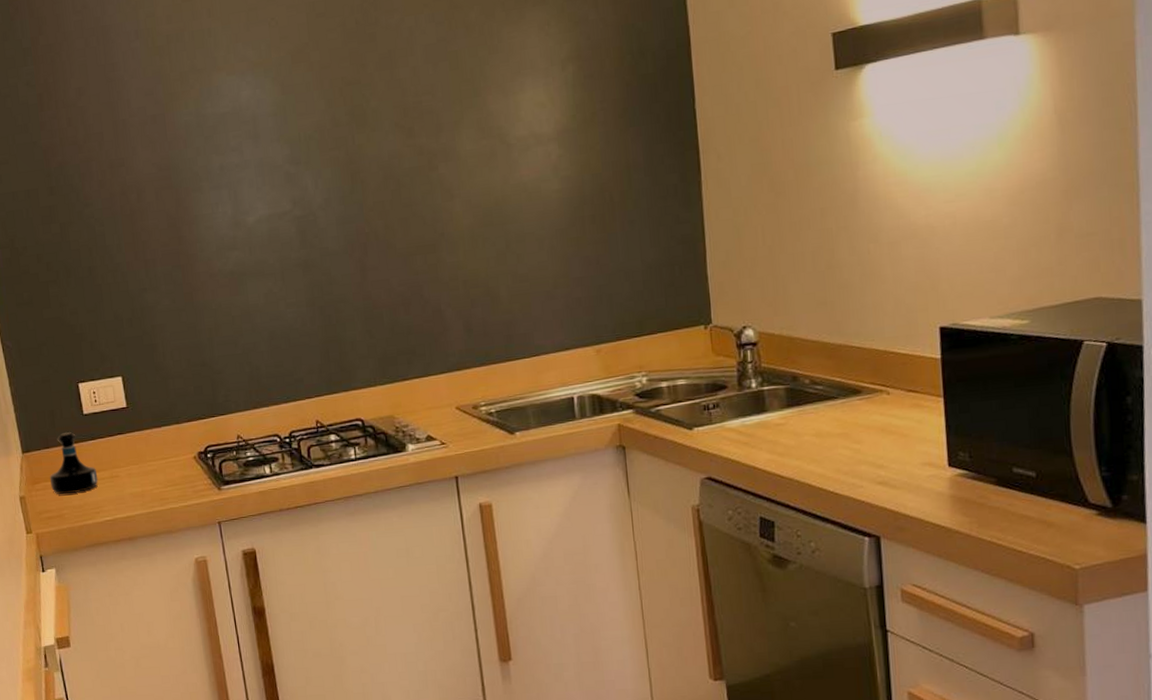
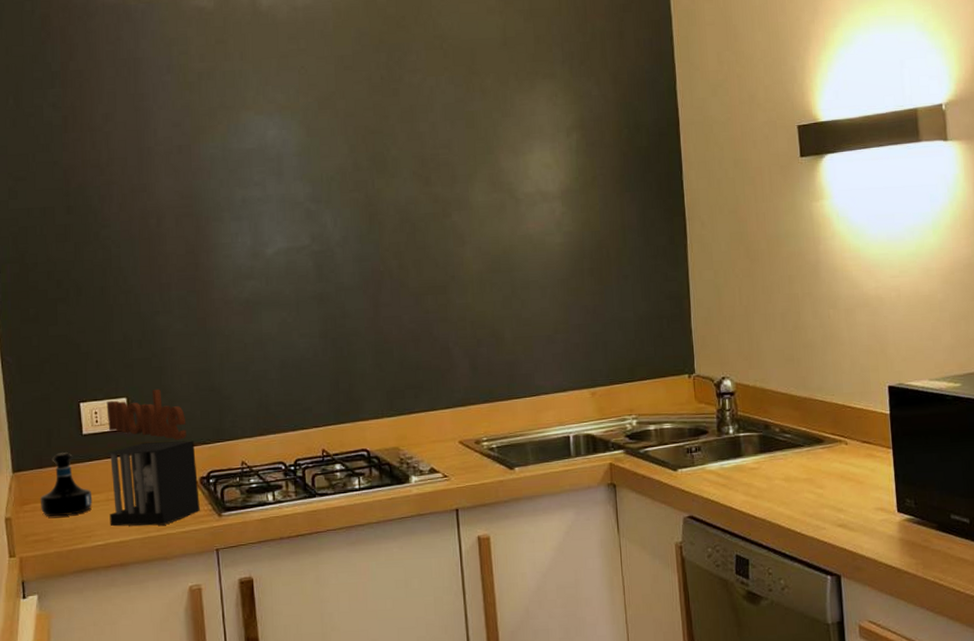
knife block: none [103,366,200,502] -> present [104,389,200,527]

